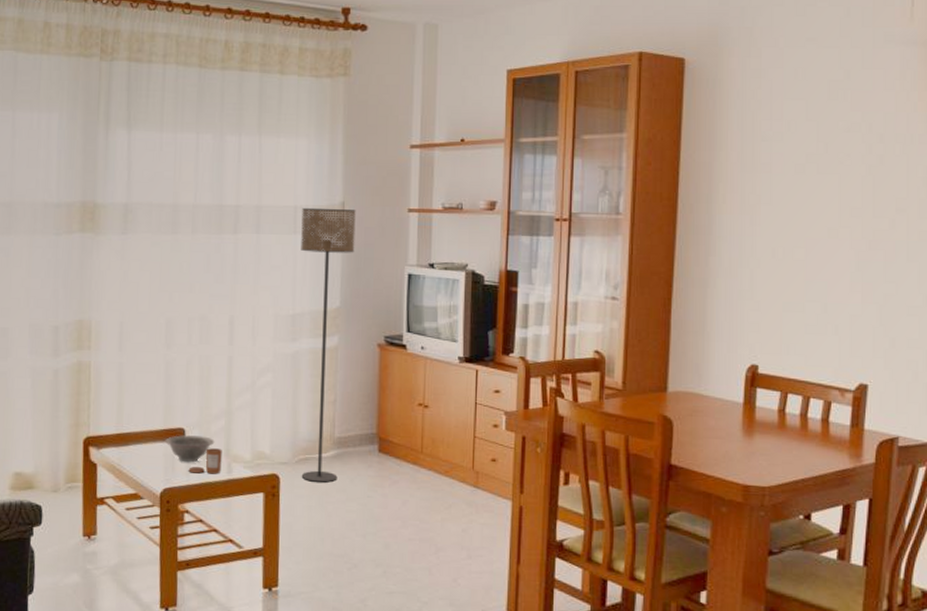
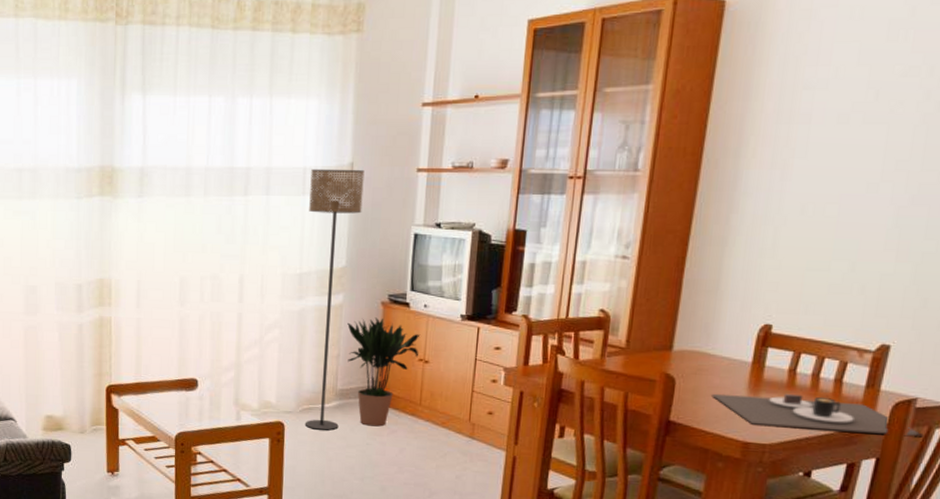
decorative bowl: present [165,435,215,462] -> none [180,385,225,409]
candle: present [188,448,222,474] -> none [200,397,232,421]
potted plant: none [343,360,419,477] -> present [347,317,421,427]
place setting: none [709,434,910,477] -> present [712,393,925,438]

